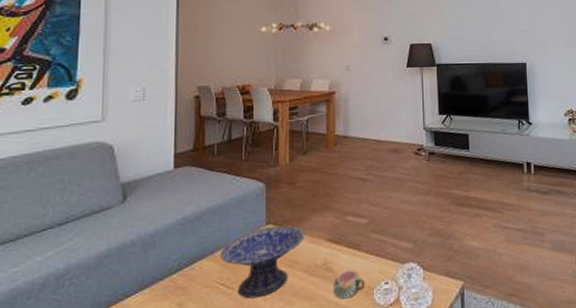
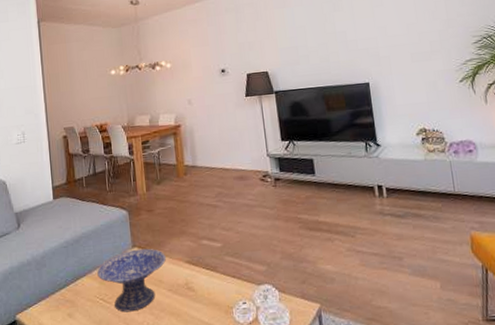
mug: present [334,270,364,299] -> none [196,290,224,316]

